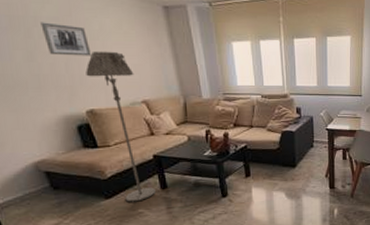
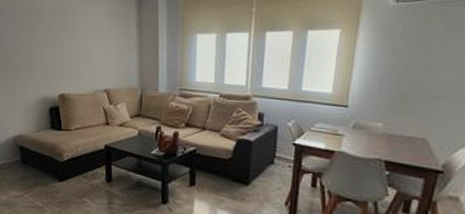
wall art: present [40,22,92,56] -> none [40,13,72,44]
floor lamp: present [85,51,156,202] -> none [64,39,102,190]

